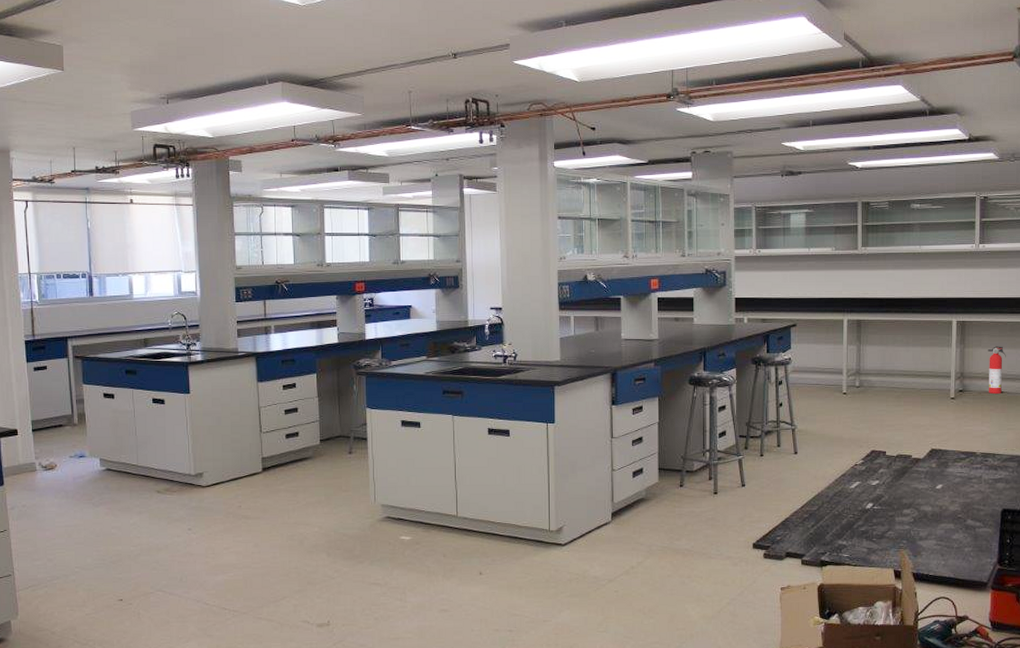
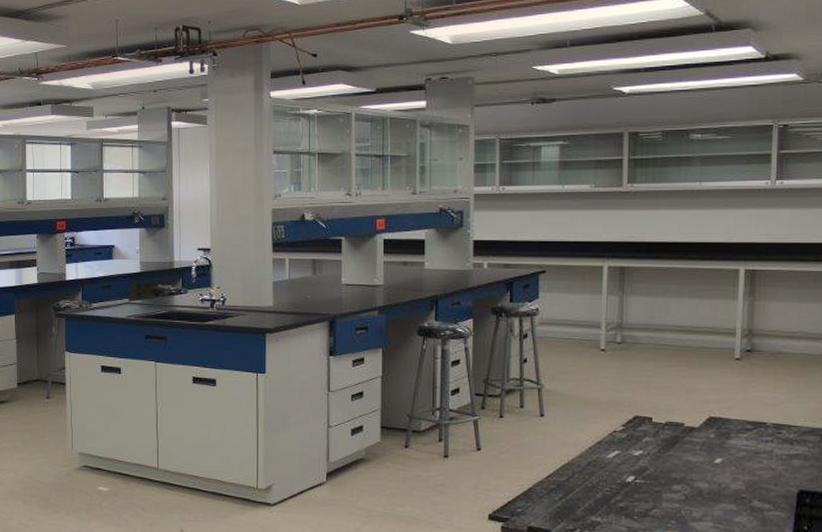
fire extinguisher: present [988,346,1006,394] -> none [784,299,808,355]

